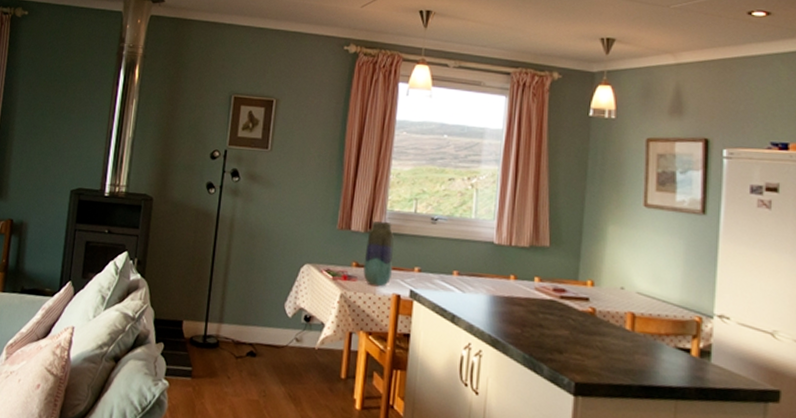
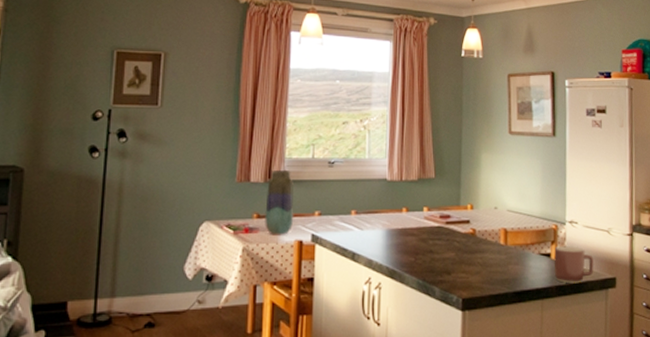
mug: none [695,342,749,390] -> present [554,246,594,284]

